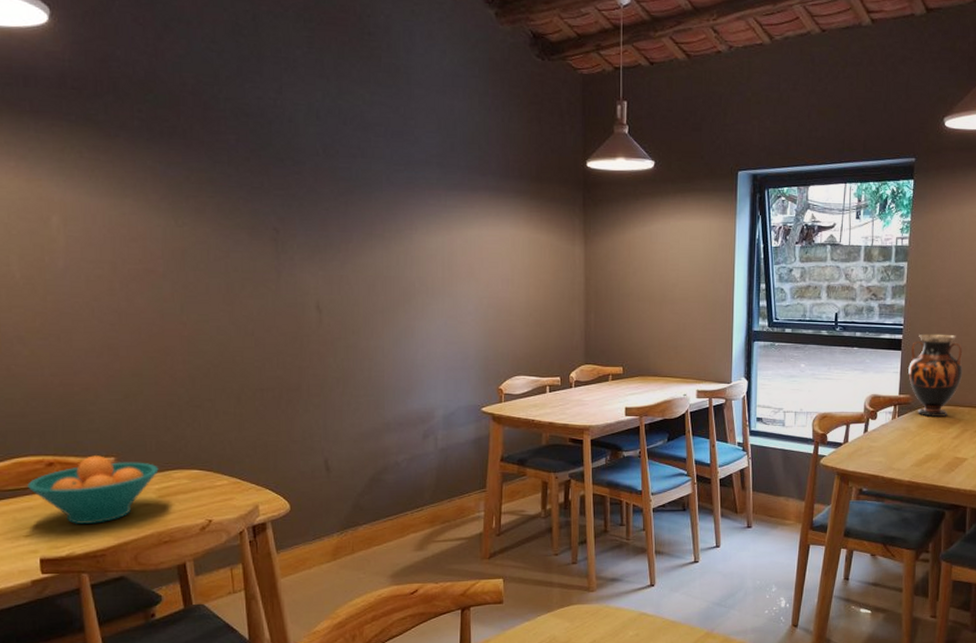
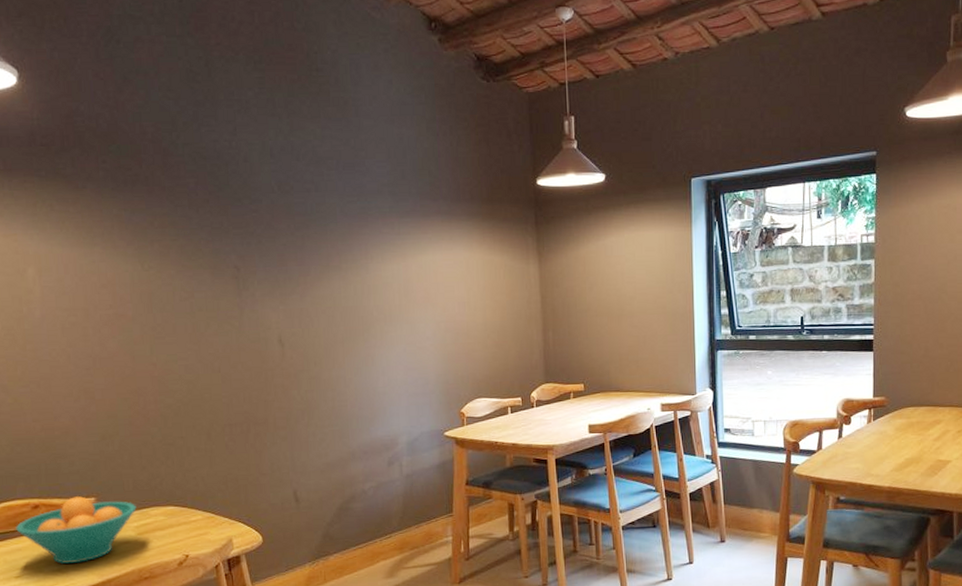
vase: present [908,333,963,417] -> none [882,331,941,419]

